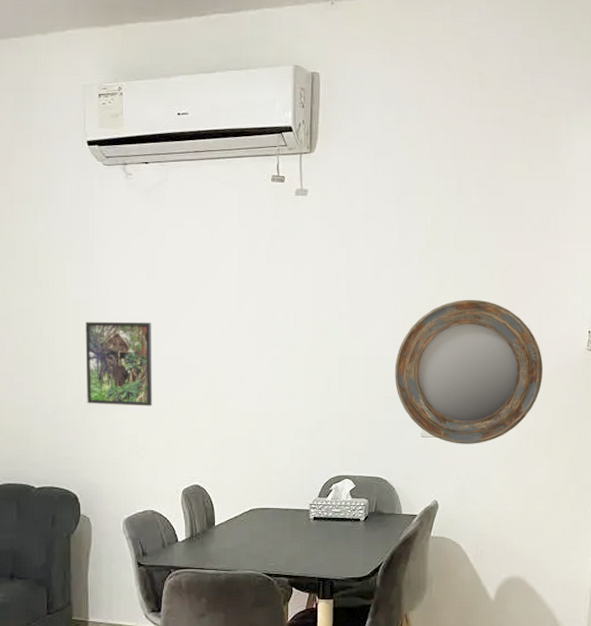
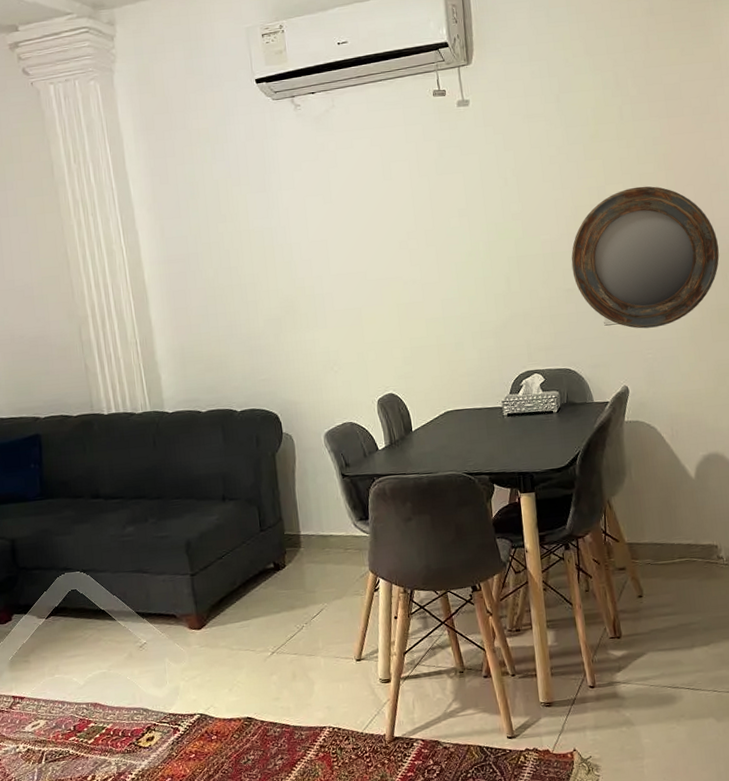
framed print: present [85,321,153,406] -> none [270,242,341,327]

